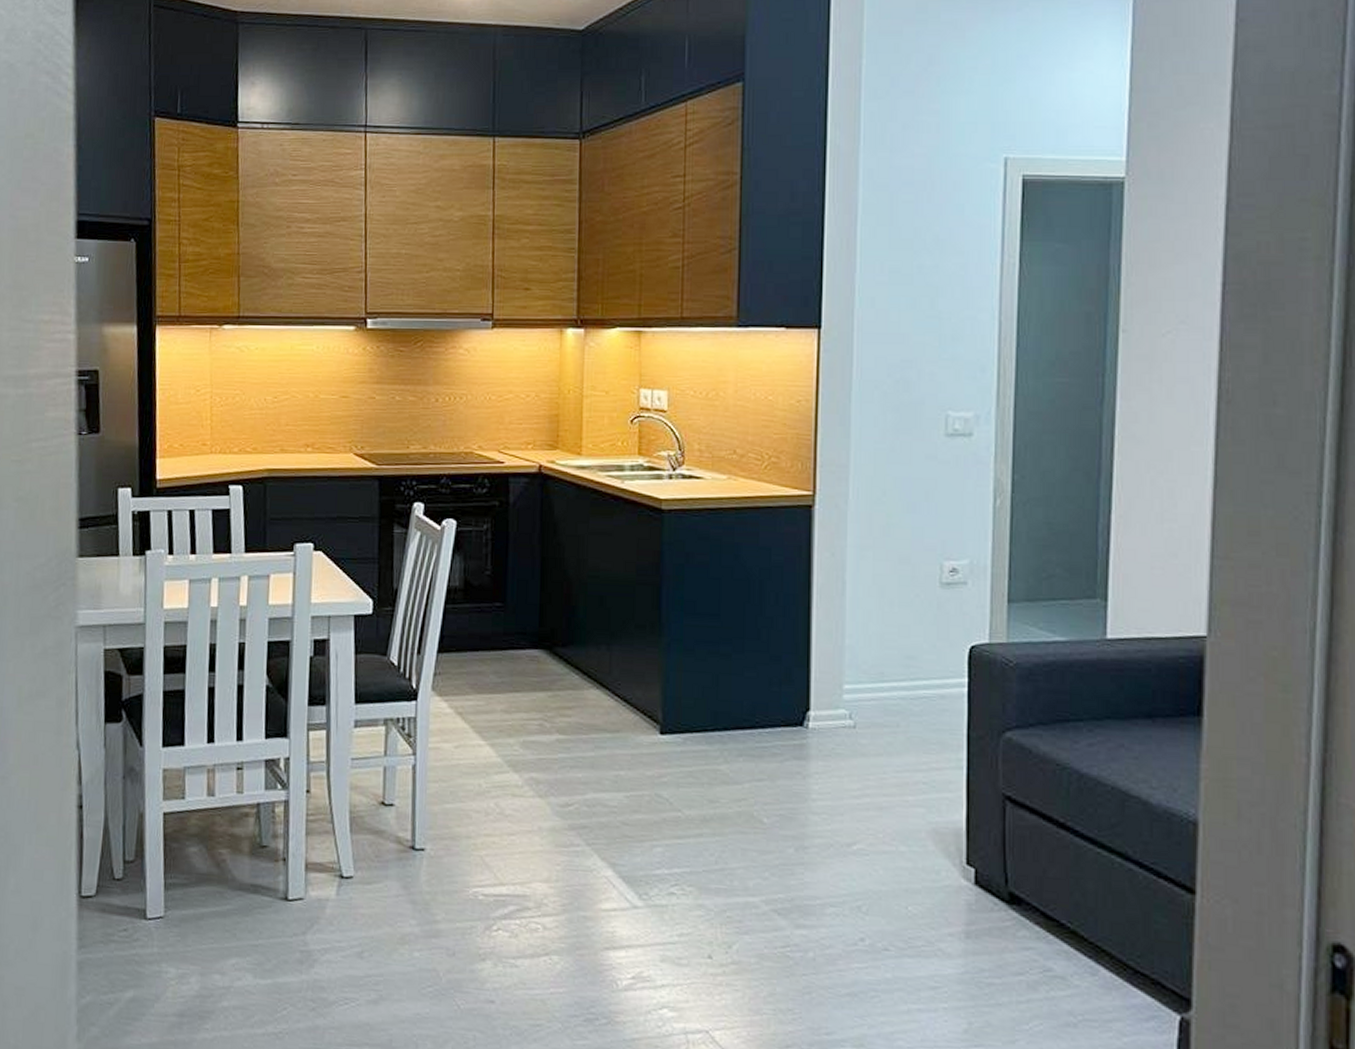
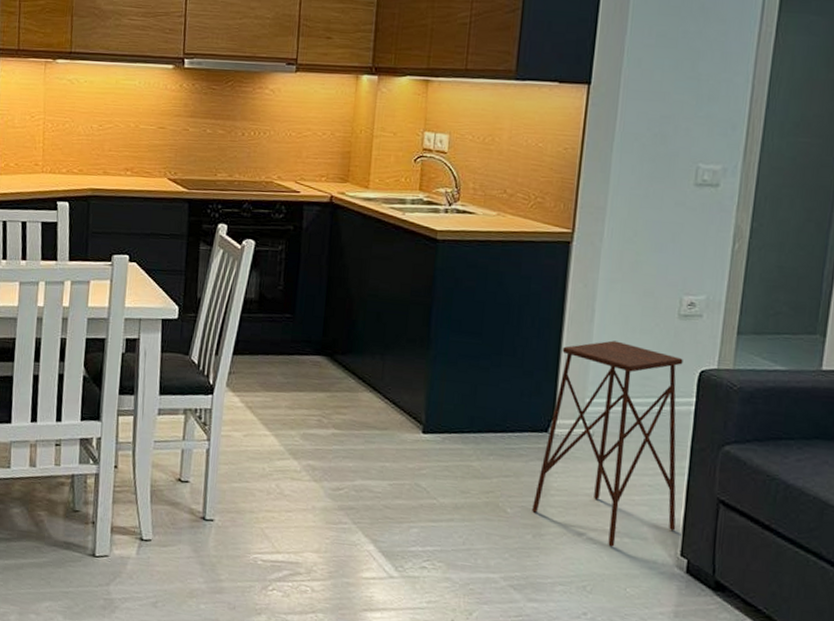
side table: none [792,616,959,858] -> present [532,340,683,547]

